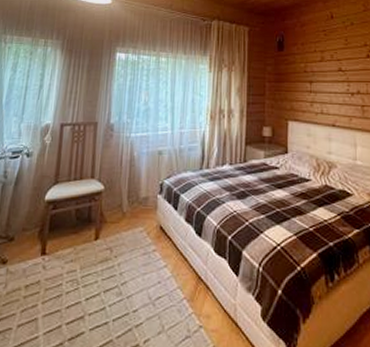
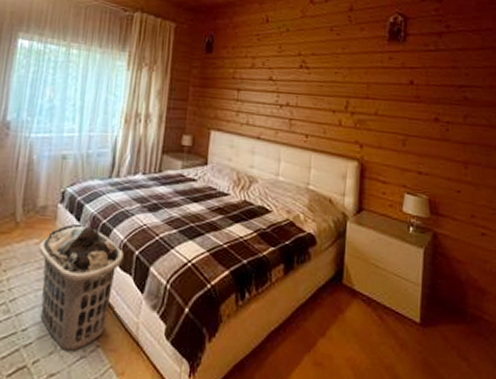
clothes hamper: none [143,212,218,333] -> present [38,223,124,353]

